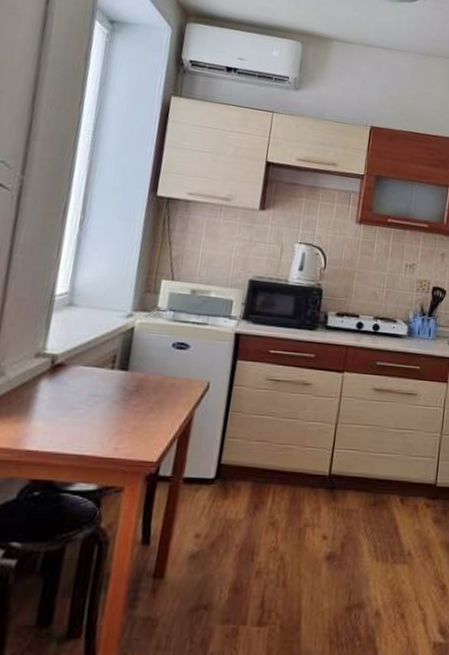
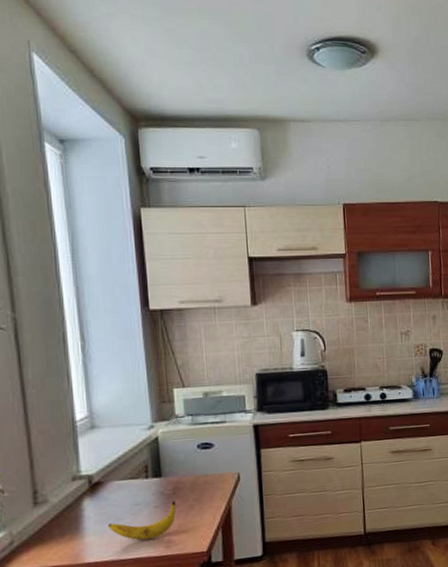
banana: none [59,399,137,437] -> present [108,501,177,541]

